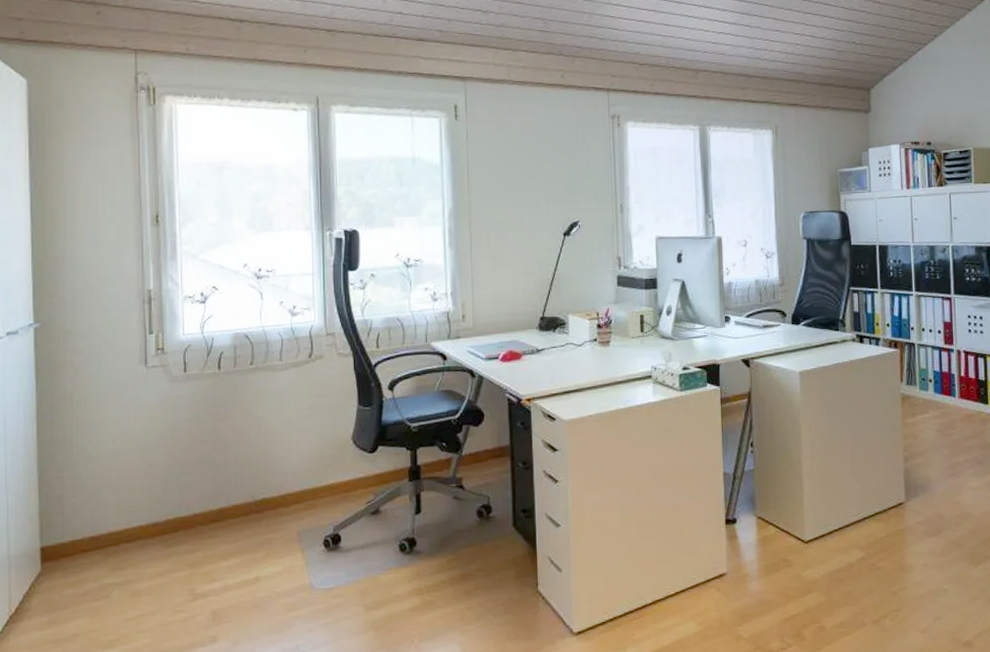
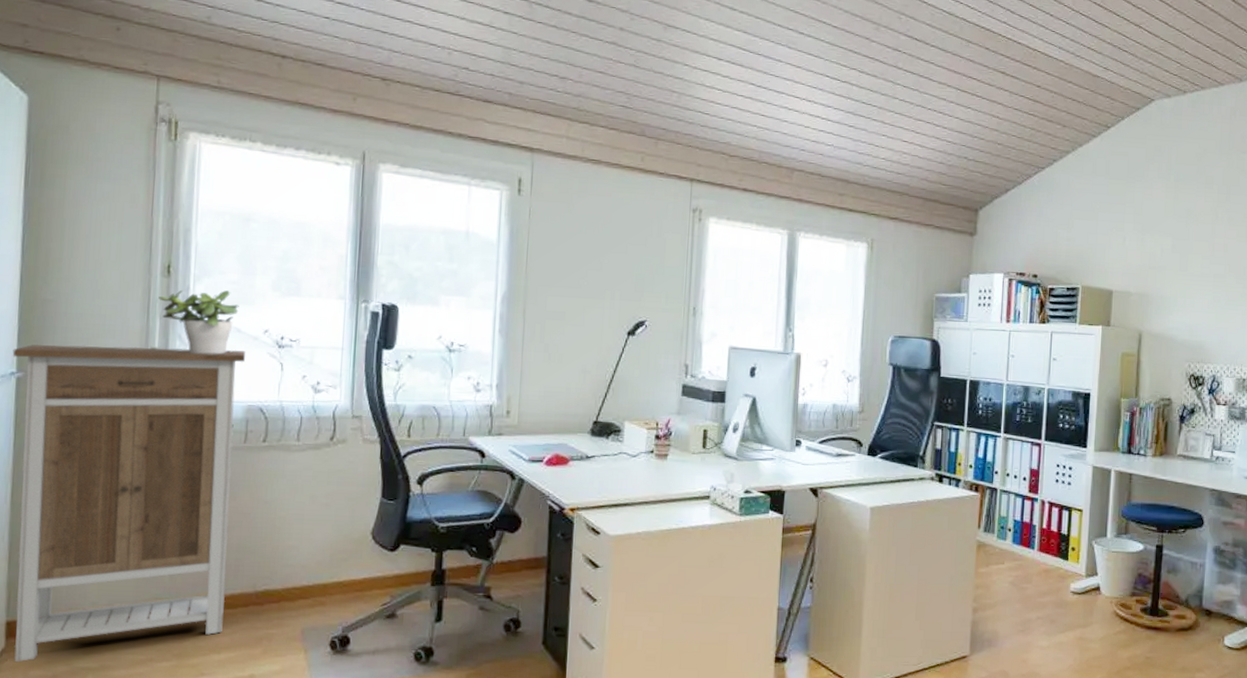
cabinet: none [29,284,230,583] -> present [12,345,246,662]
potted plant: none [150,232,220,291] -> present [158,290,239,355]

